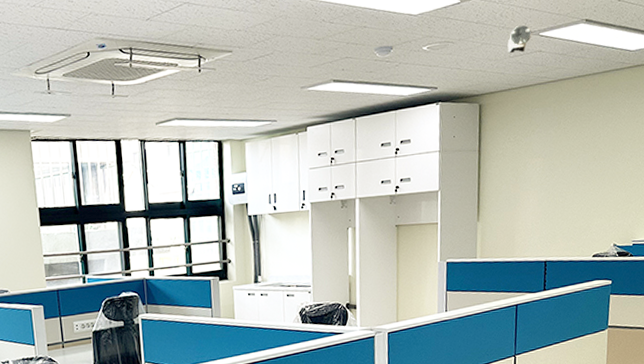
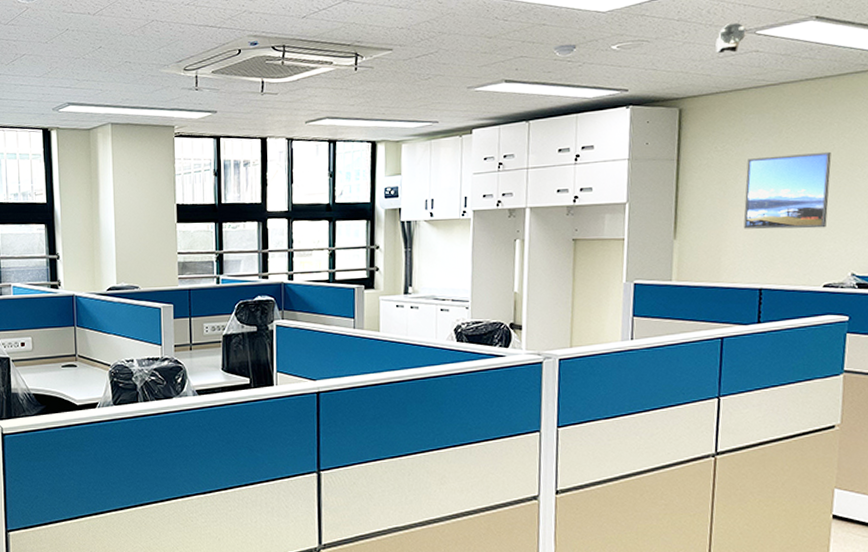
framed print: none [532,139,598,210] -> present [743,151,831,229]

